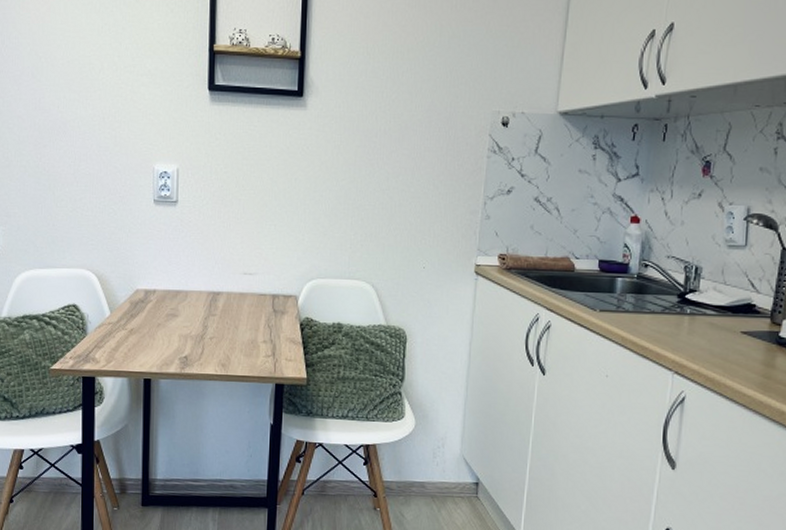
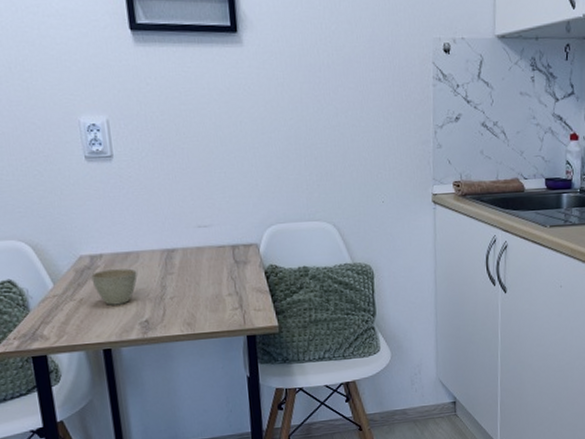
cup: none [143,304,184,339] -> present [91,268,138,305]

